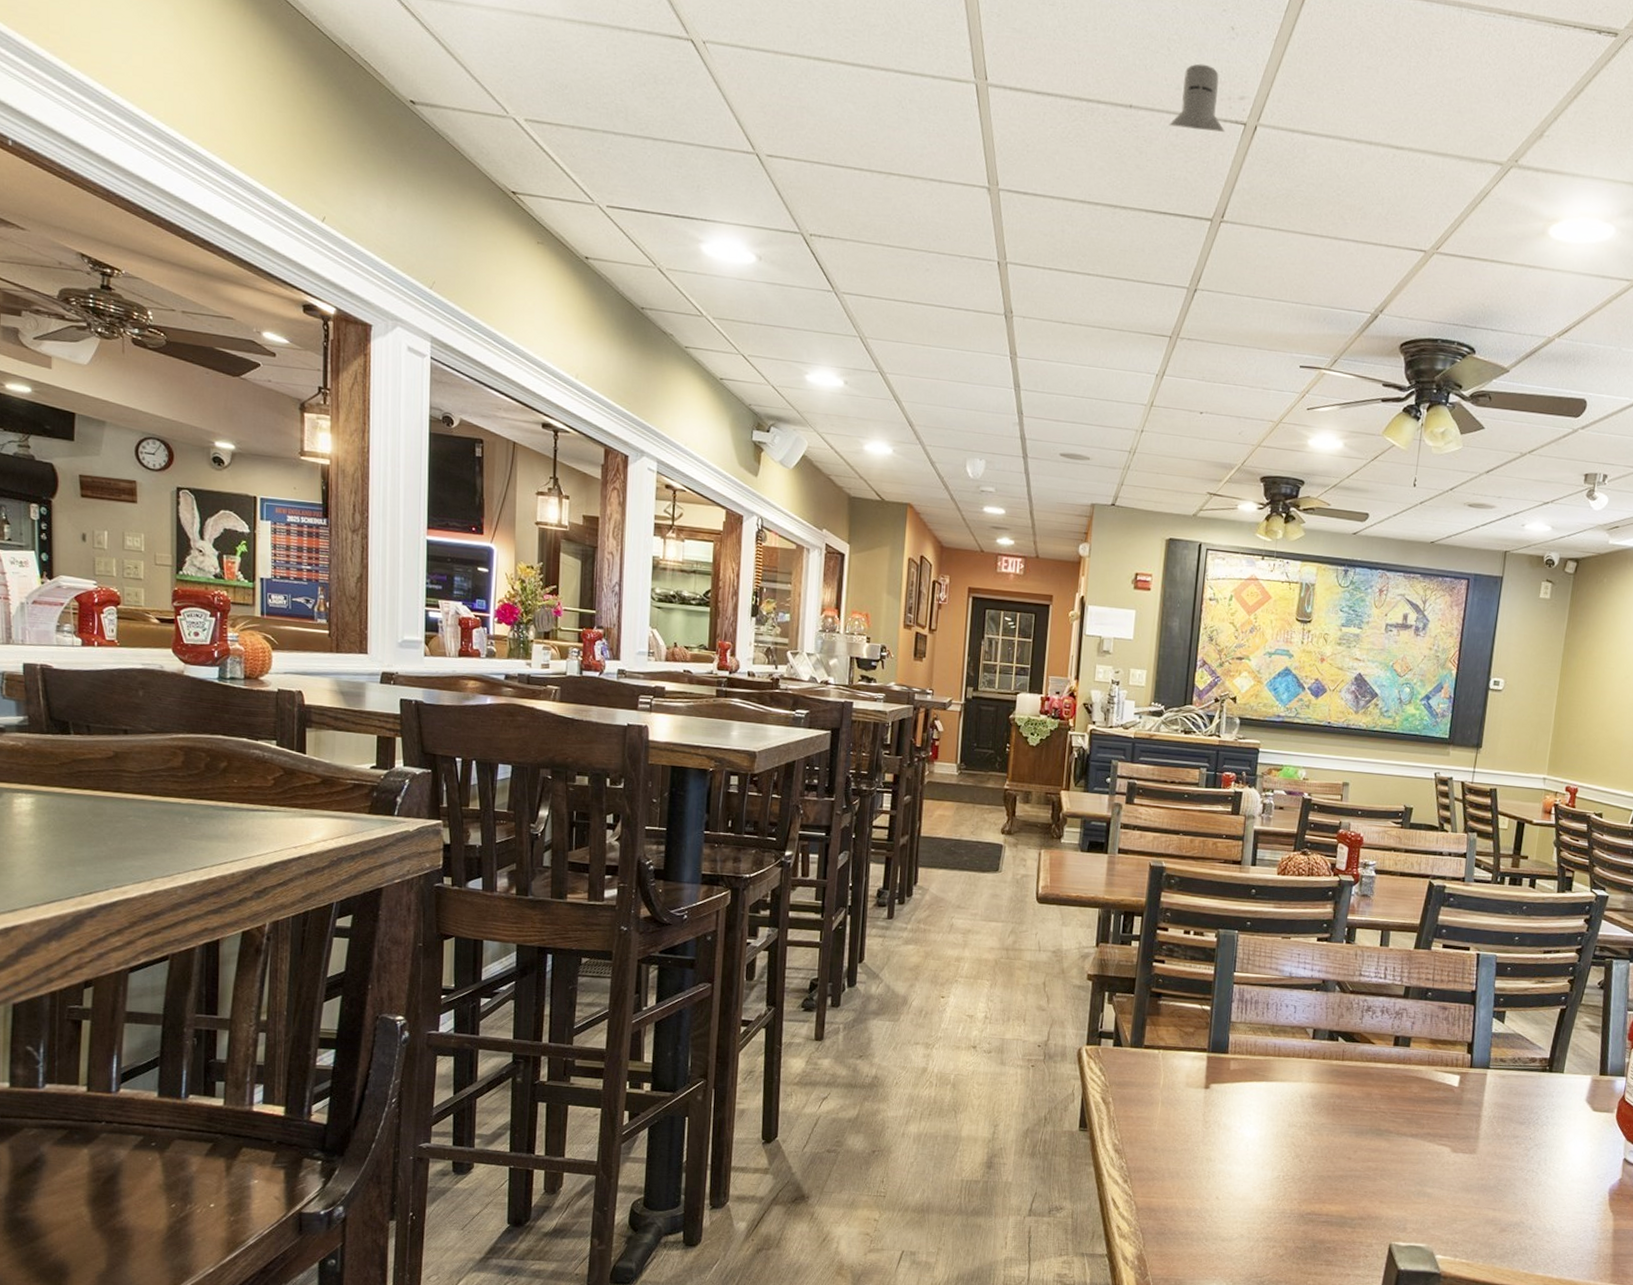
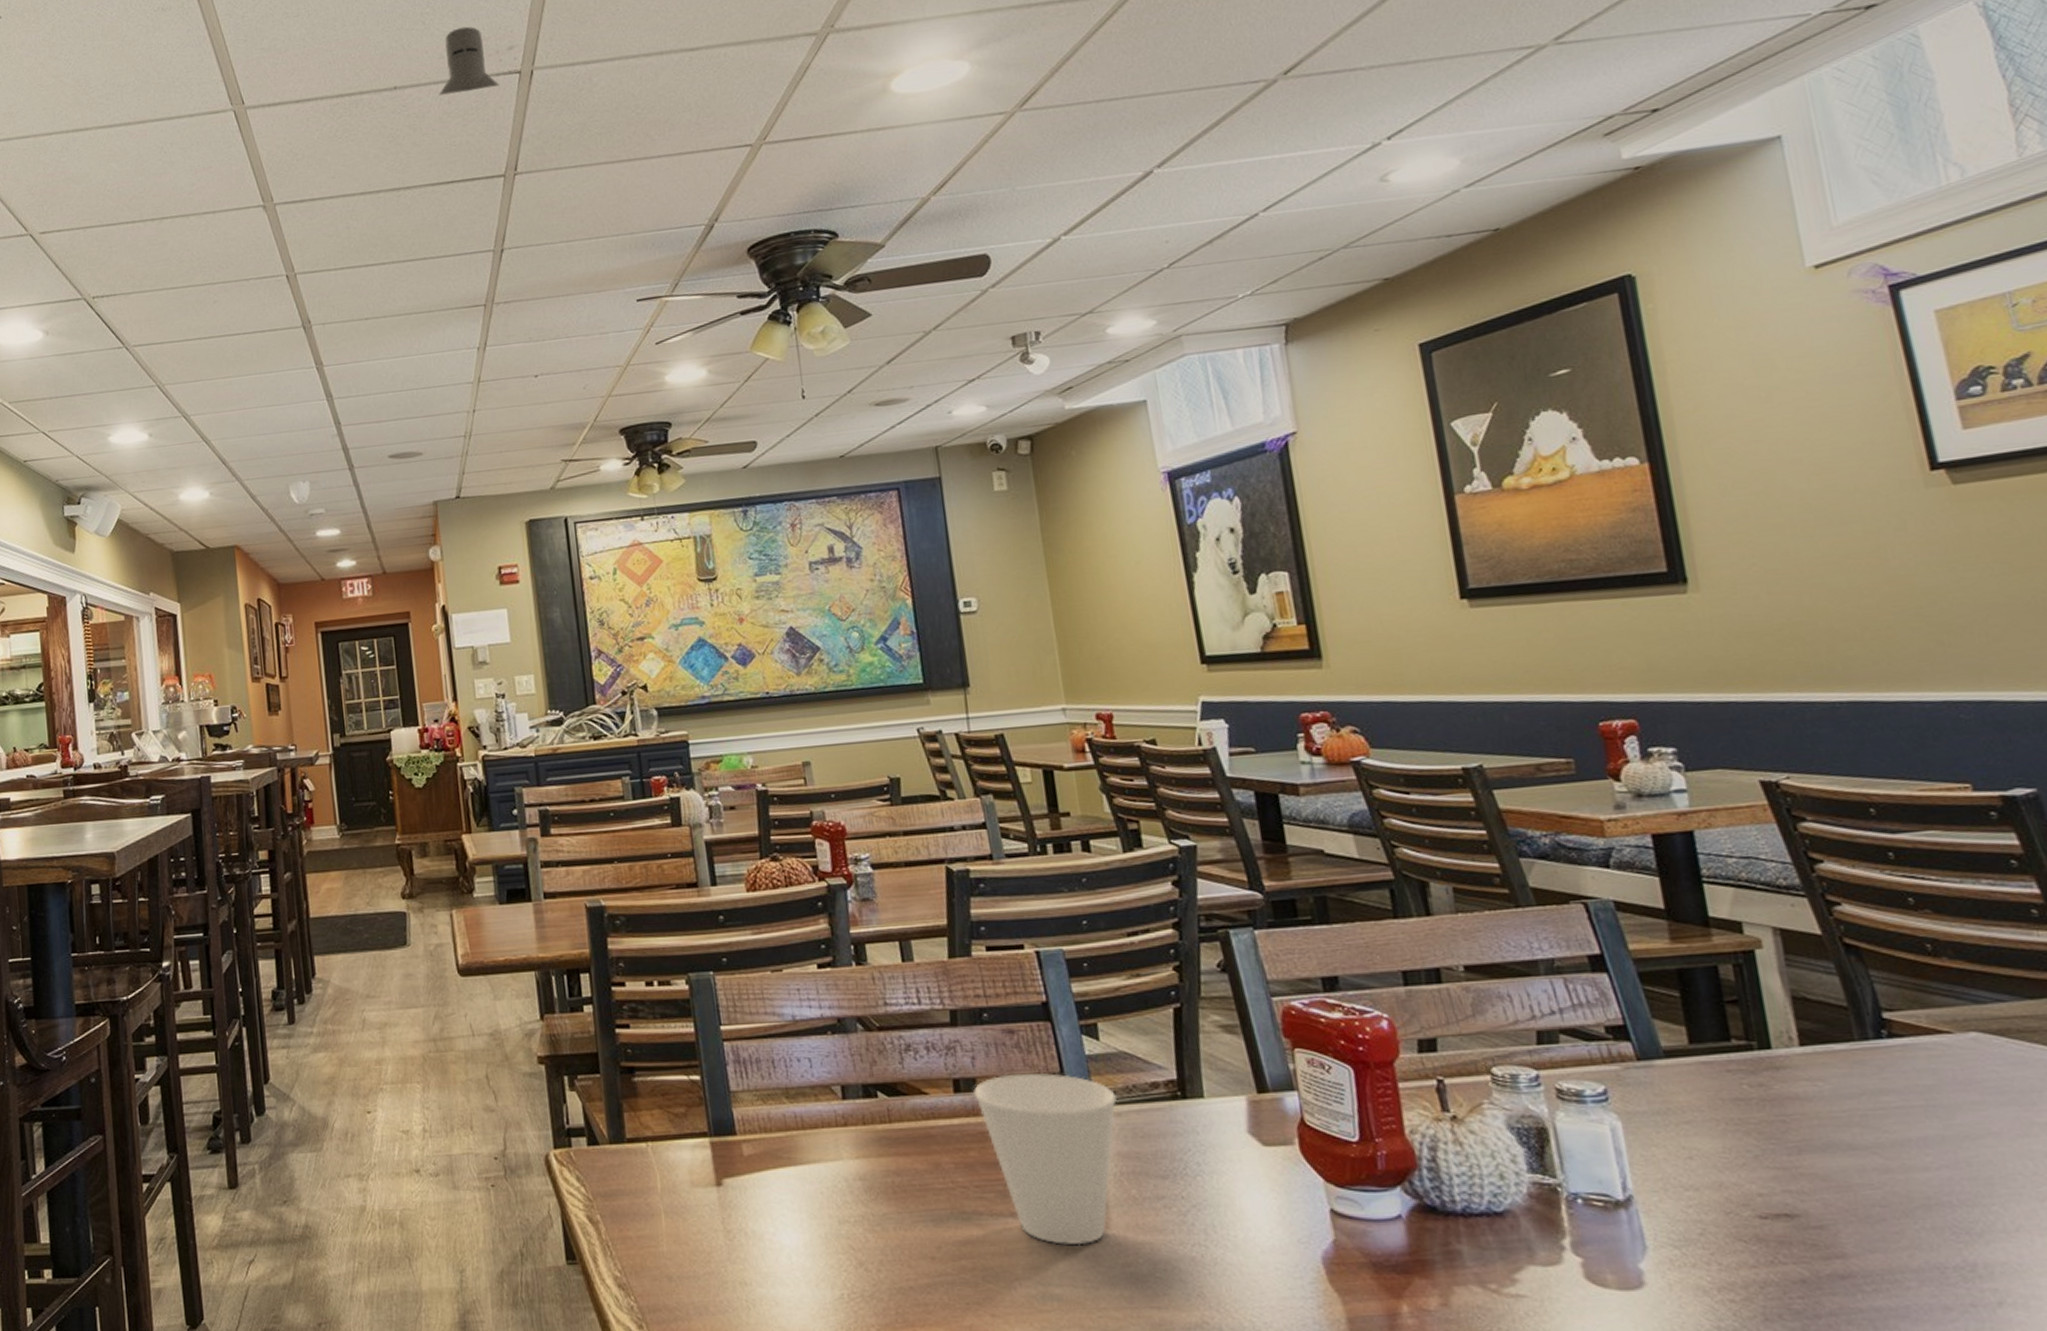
cup: none [1407,1037,1506,1162] -> present [973,1072,1118,1246]

